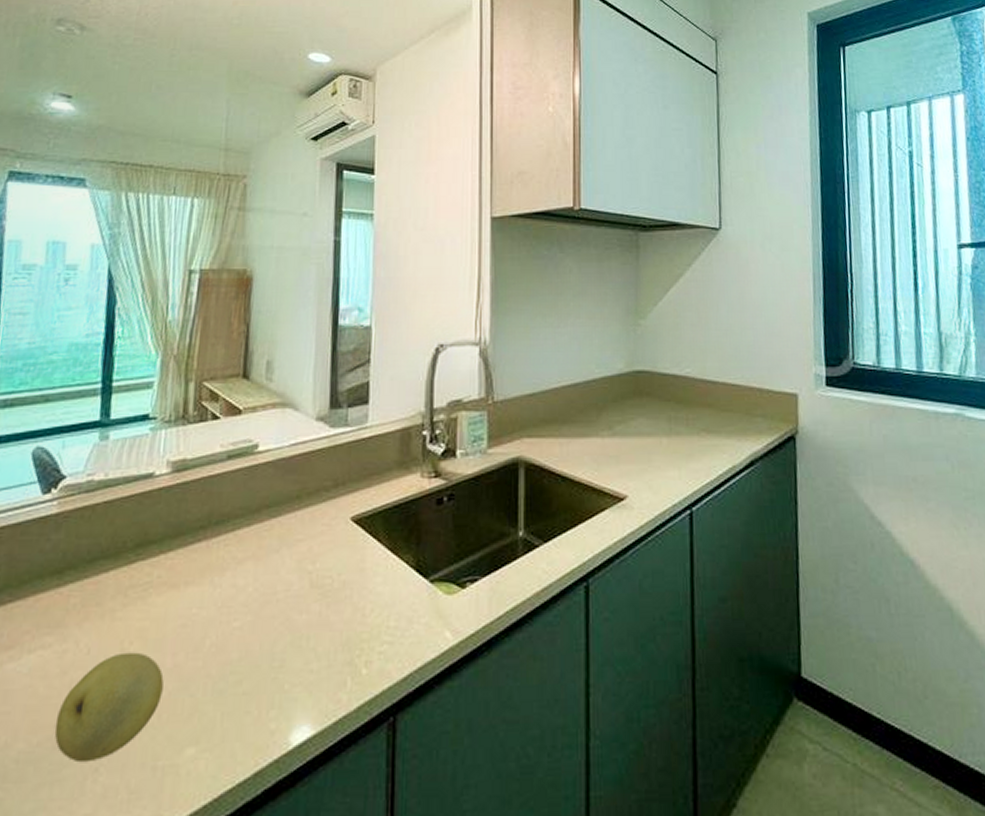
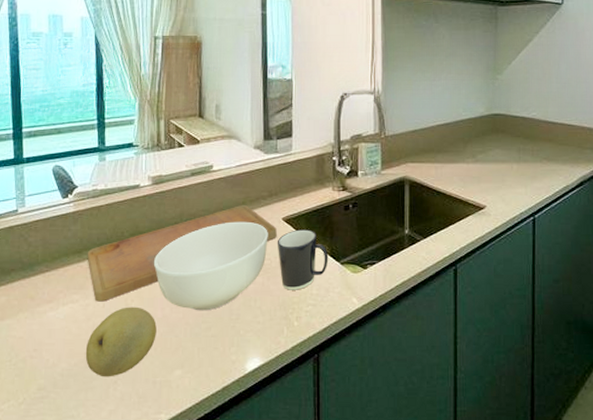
cutting board: none [70,498,343,646] -> present [87,204,277,302]
bowl: none [165,523,331,656] -> present [153,221,268,311]
mug: none [341,533,413,622] -> present [277,229,329,290]

